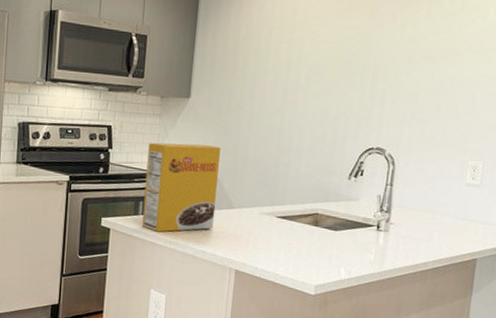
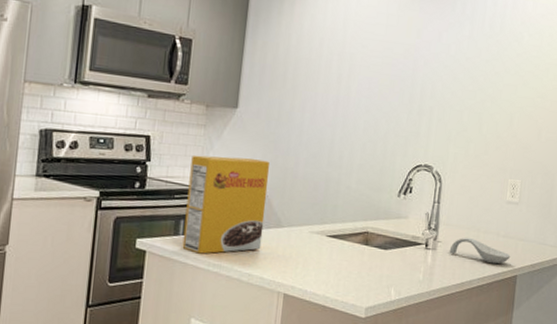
spoon rest: none [402,219,470,247] -> present [449,237,511,264]

